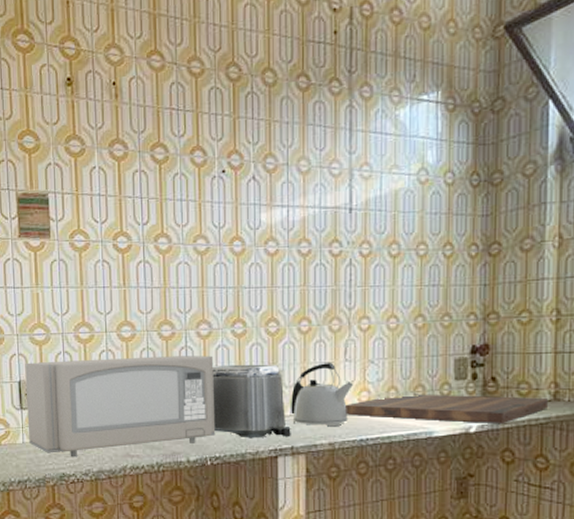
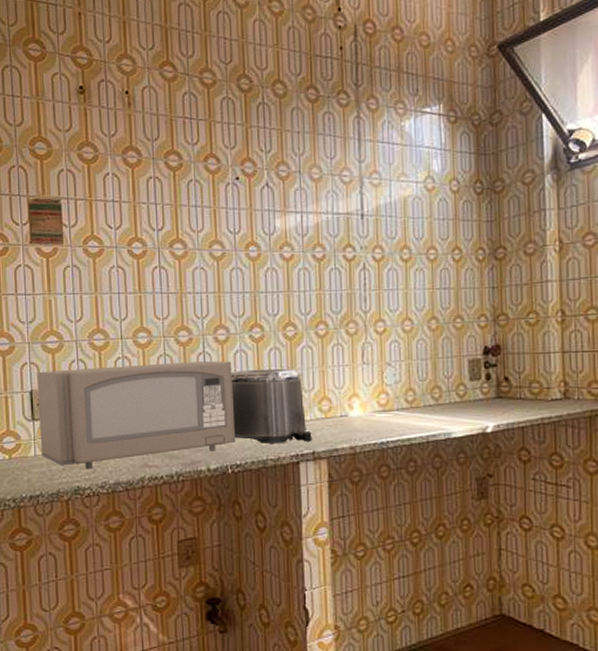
kettle: present [291,363,354,427] -> none [311,366,373,431]
cutting board: present [346,394,547,425] -> none [365,395,559,424]

